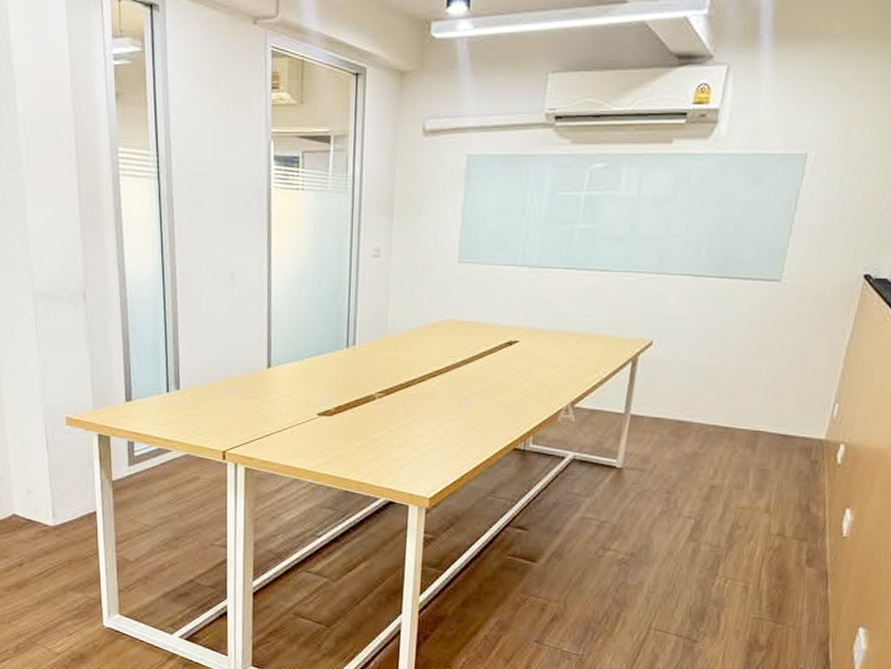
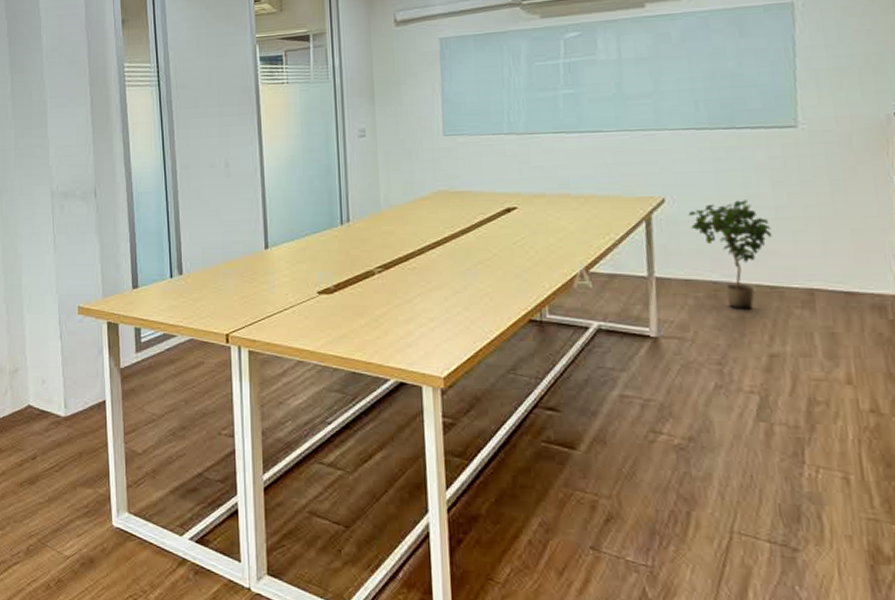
potted plant: none [670,347,737,446] -> present [688,200,772,309]

